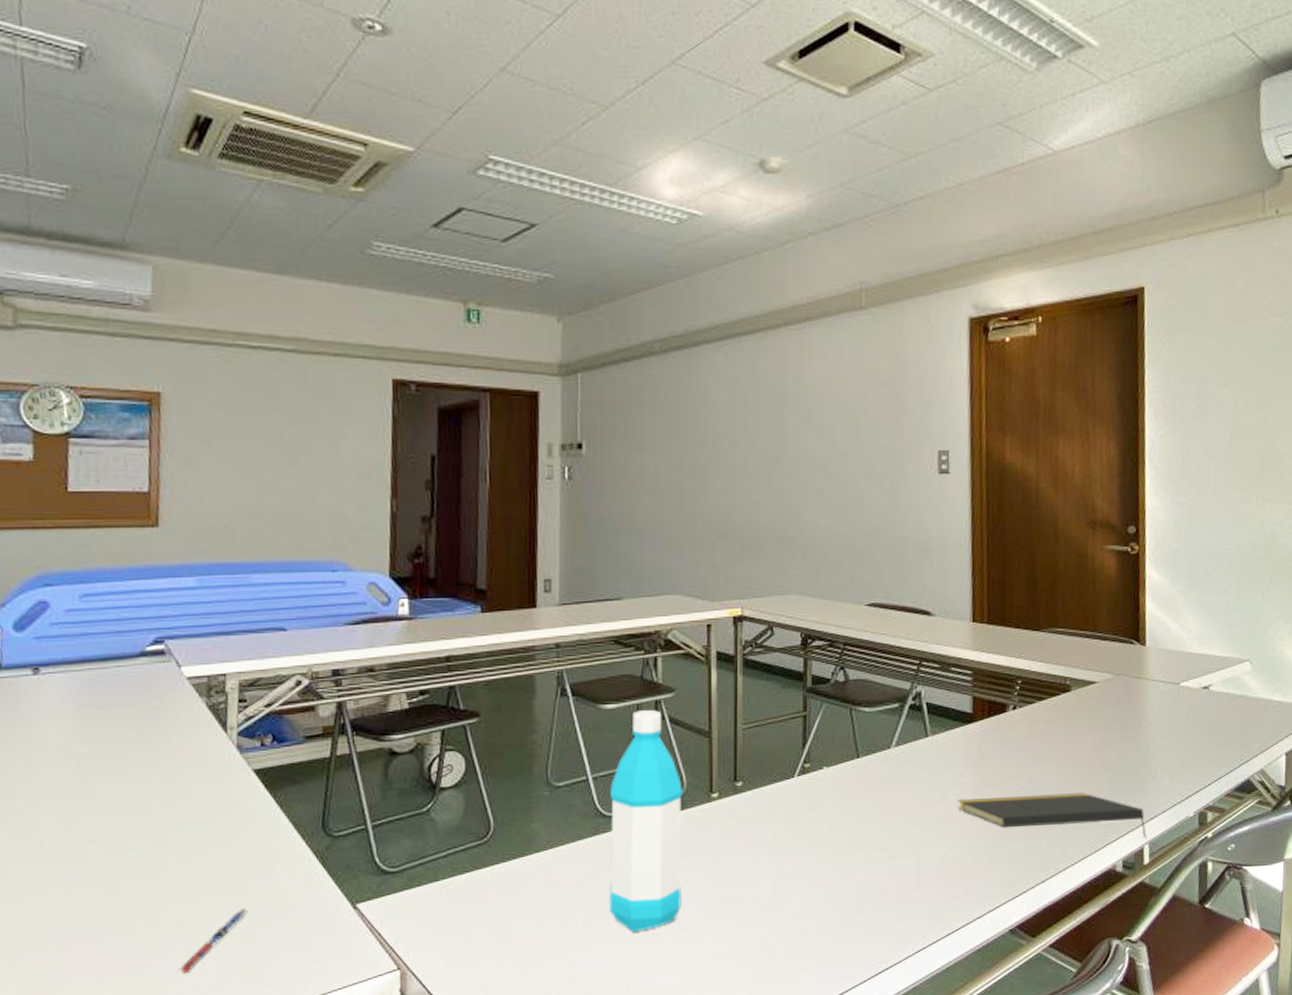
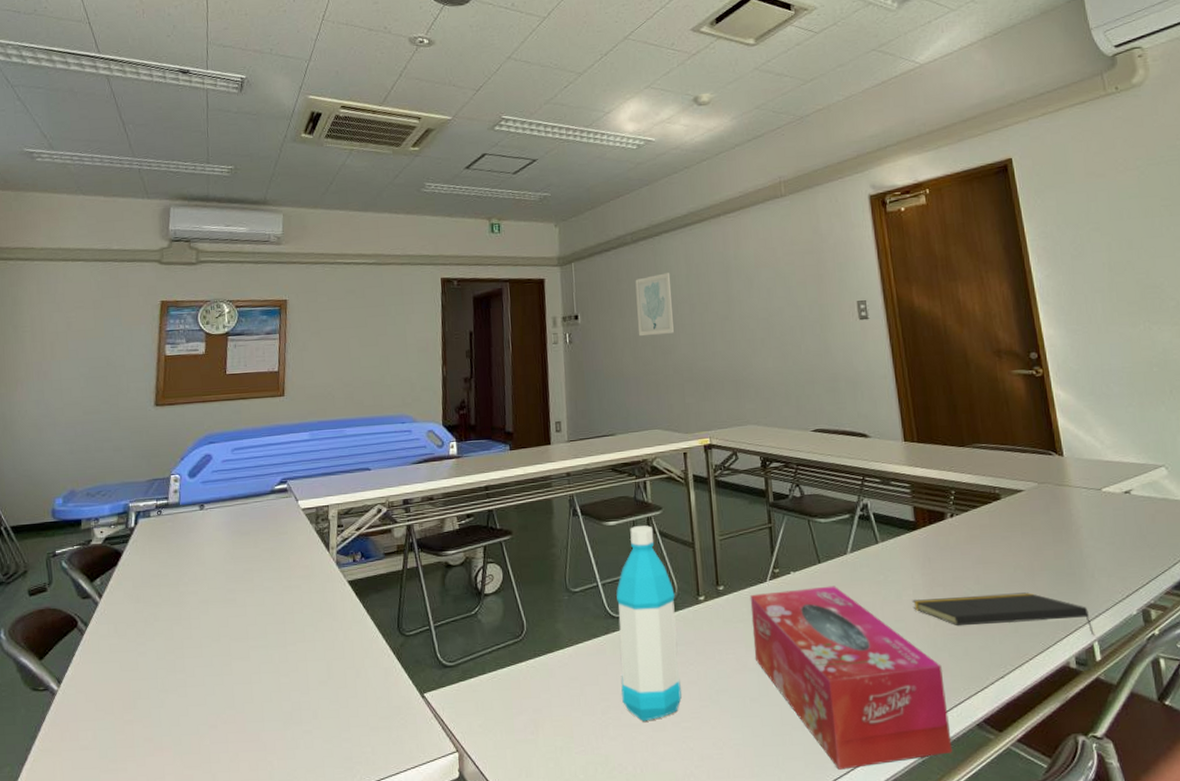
pen: present [178,908,249,973] -> none [293,696,345,751]
wall art: none [660,396,709,477] -> present [635,273,674,337]
tissue box: none [772,783,981,979] -> present [750,585,953,770]

